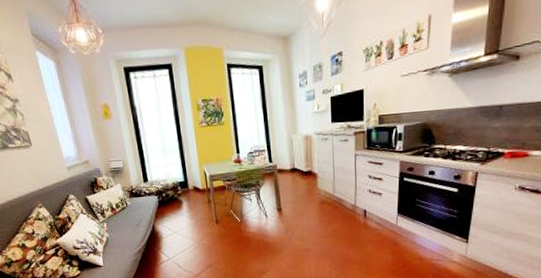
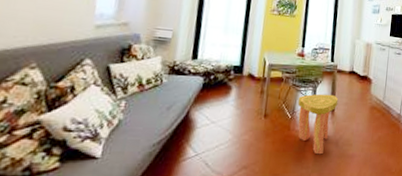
stool: none [243,194,284,251] -> present [297,94,339,155]

